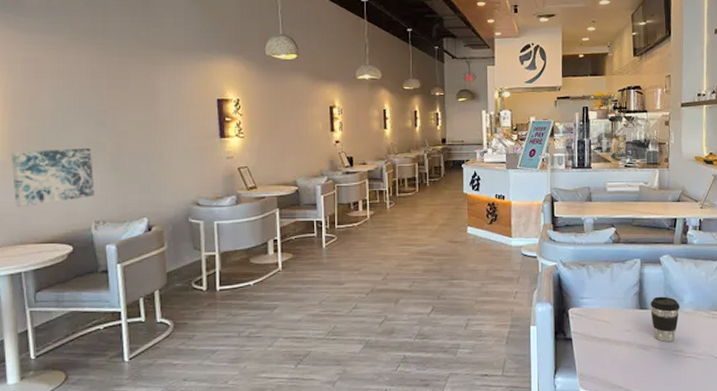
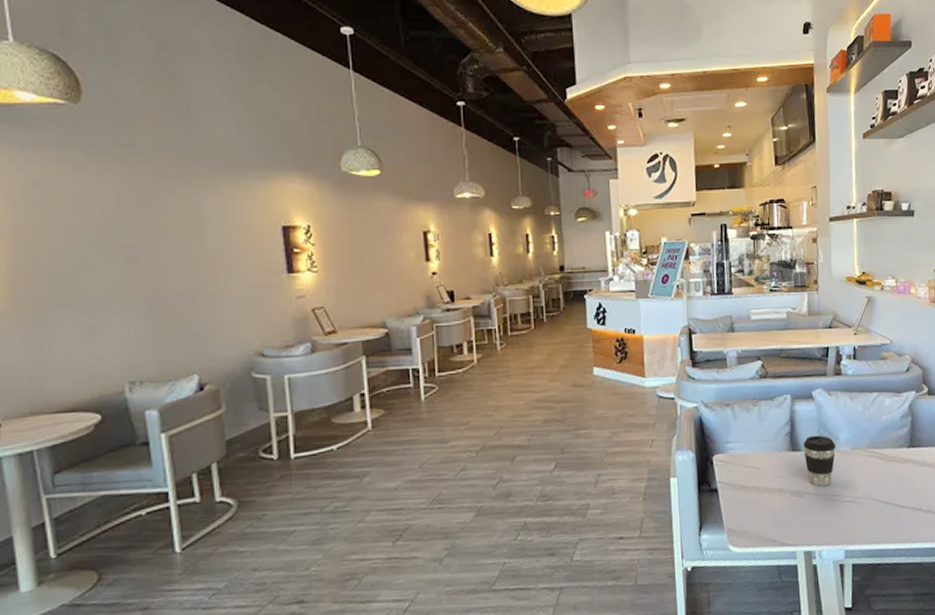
wall art: present [10,148,95,208] -> none [11,292,127,370]

